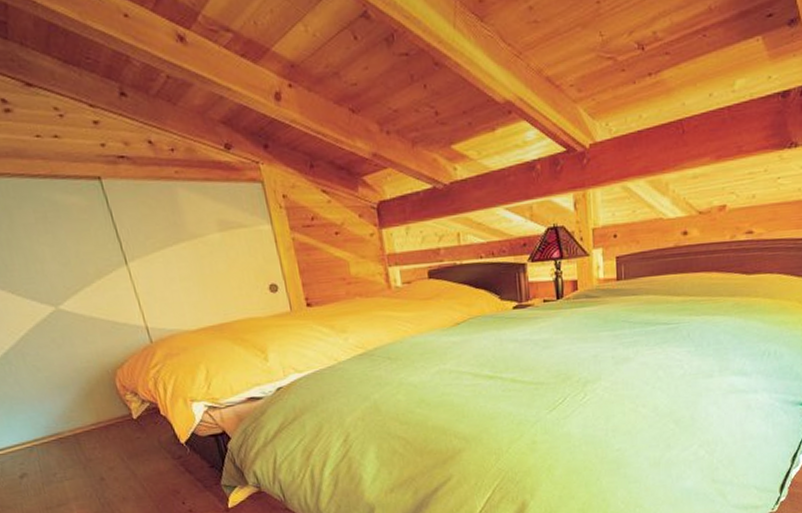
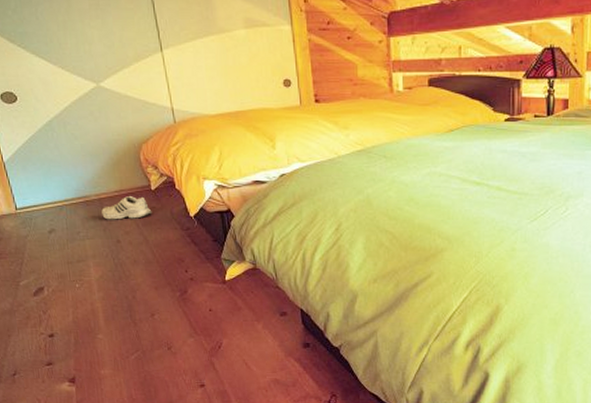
shoe: none [78,427,137,457] -> present [101,196,152,220]

